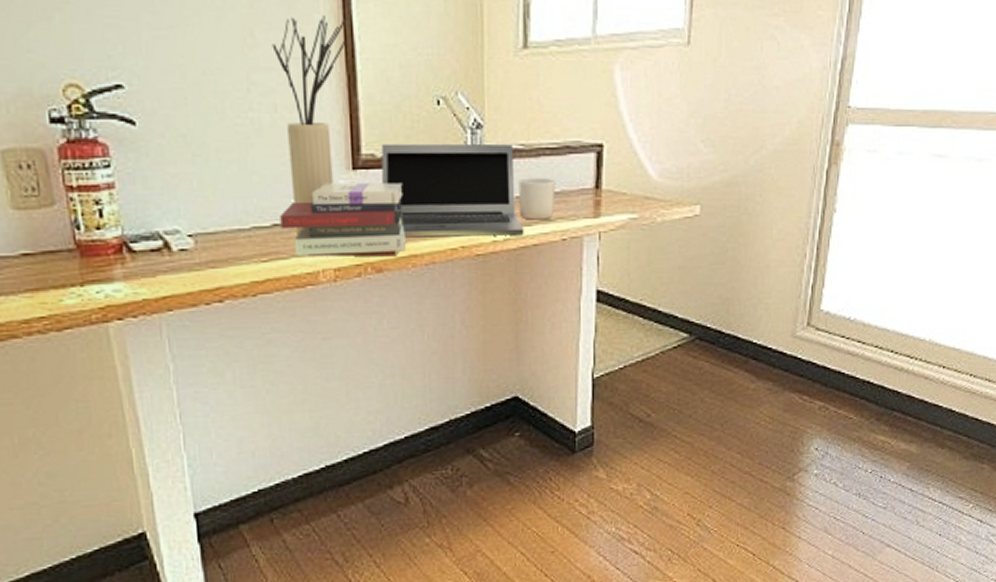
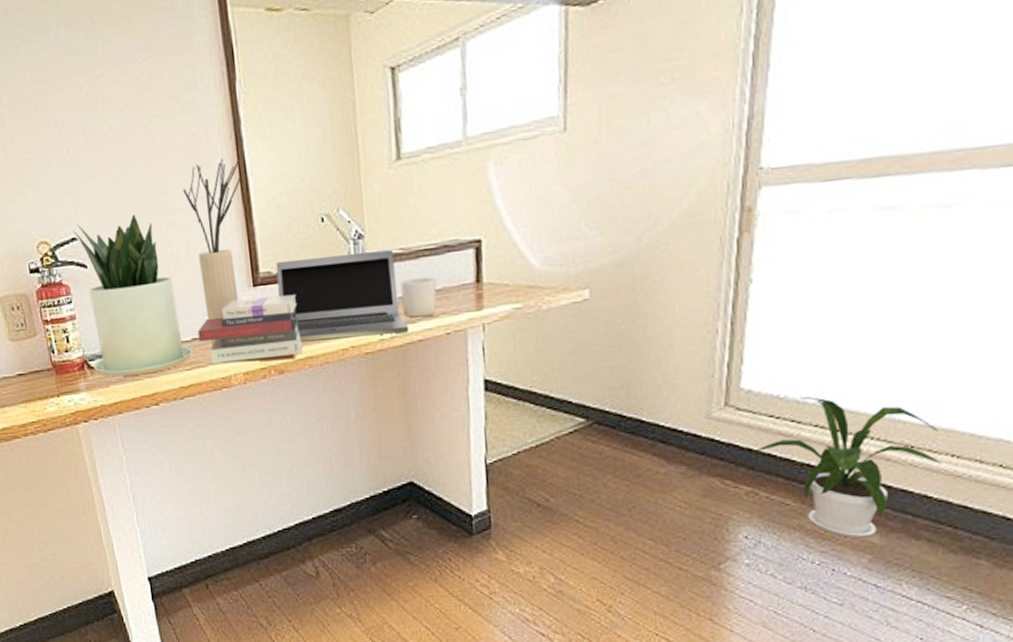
planter: none [118,65,272,265] -> present [73,214,193,377]
house plant: none [824,319,963,449] -> present [750,396,941,539]

